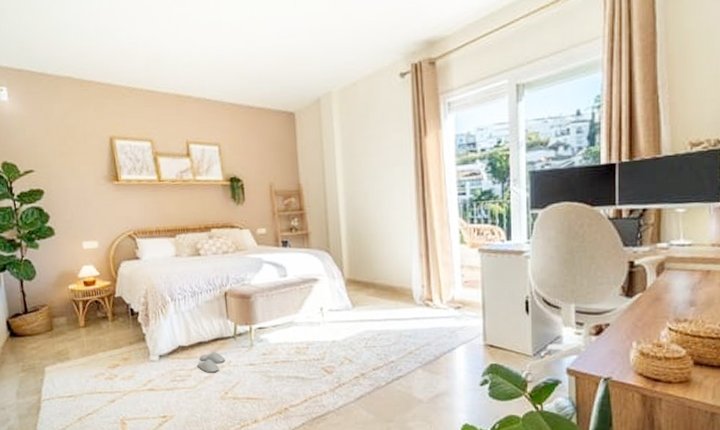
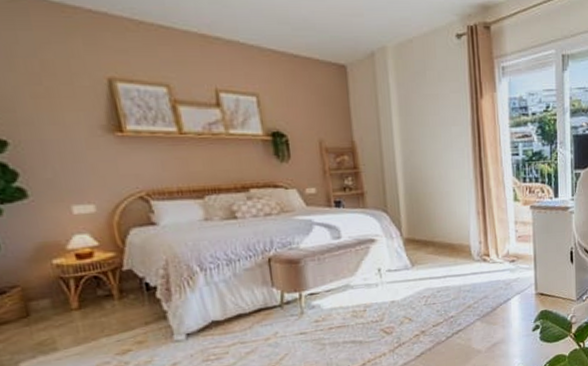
slippers: present [197,351,226,373] -> none [236,323,271,348]

